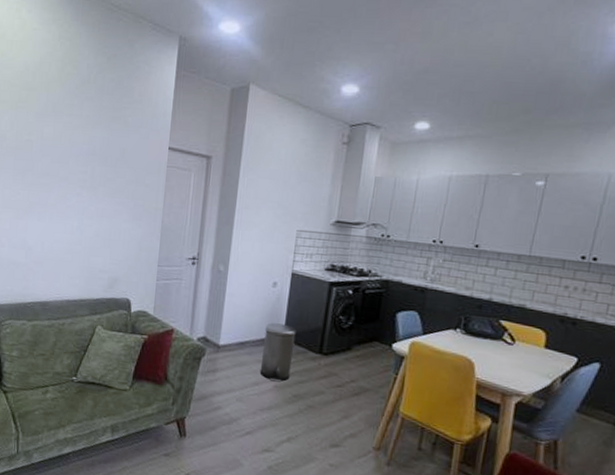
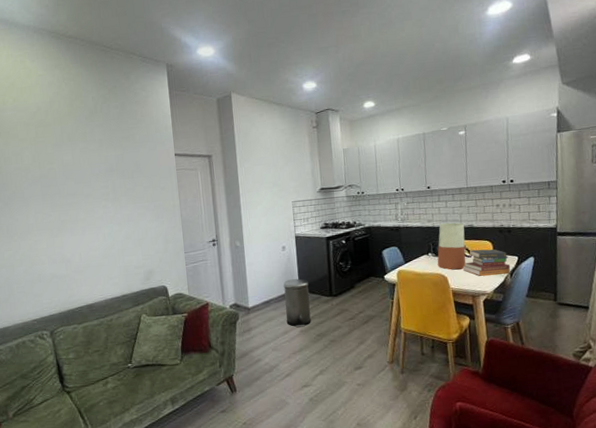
vase: none [465,294,515,358] -> present [437,222,466,270]
books: none [498,336,565,378] -> present [463,249,511,276]

